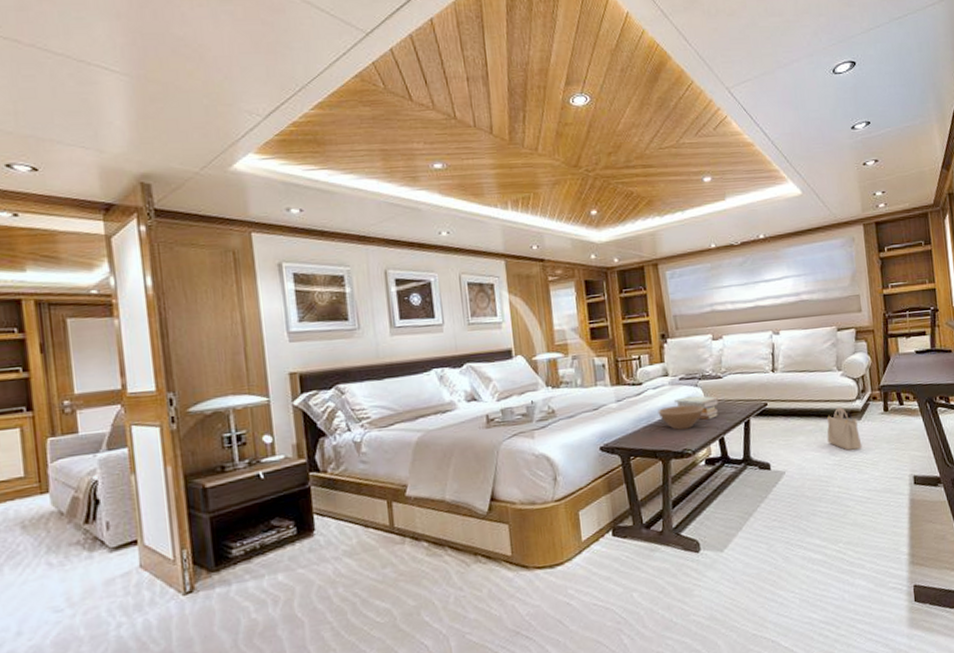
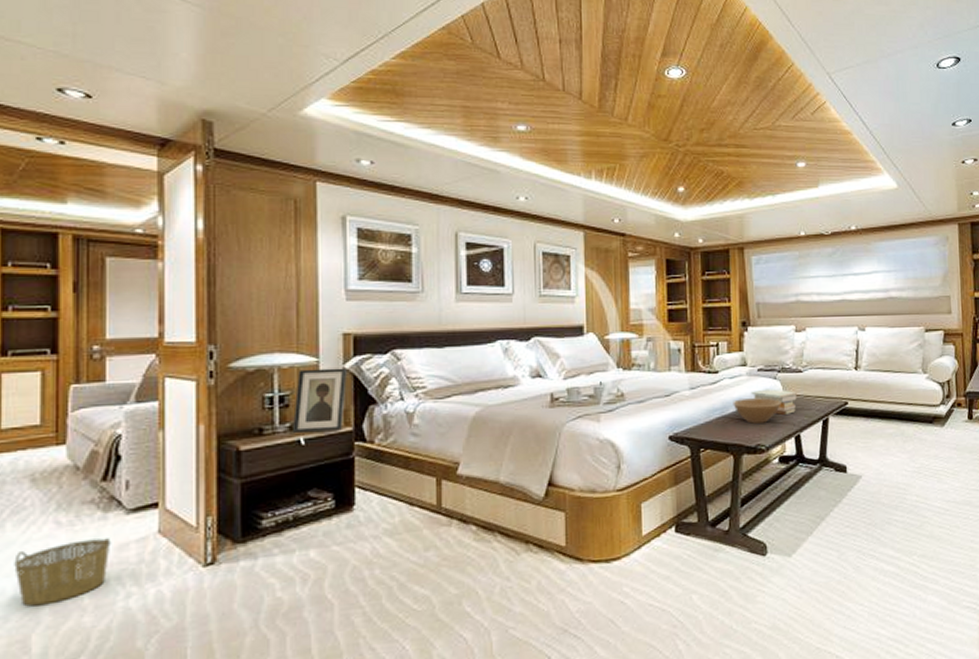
basket: none [14,575,99,641] -> present [14,538,111,607]
picture frame: none [251,405,297,468] -> present [292,368,347,433]
handbag: present [826,407,862,451] -> none [907,411,944,458]

